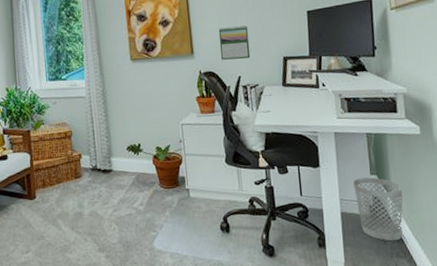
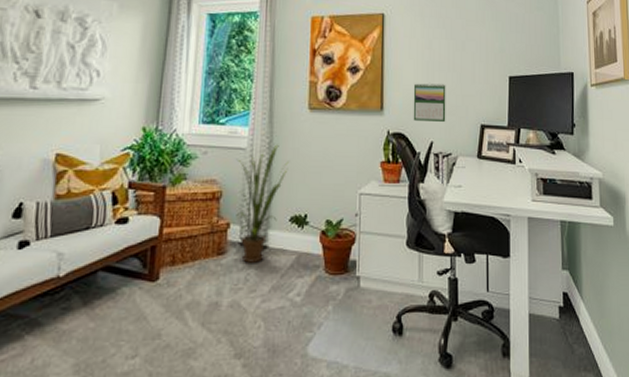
house plant: none [79,91,121,183] -> present [236,144,289,263]
wastebasket: present [353,177,403,241] -> none [544,273,594,351]

